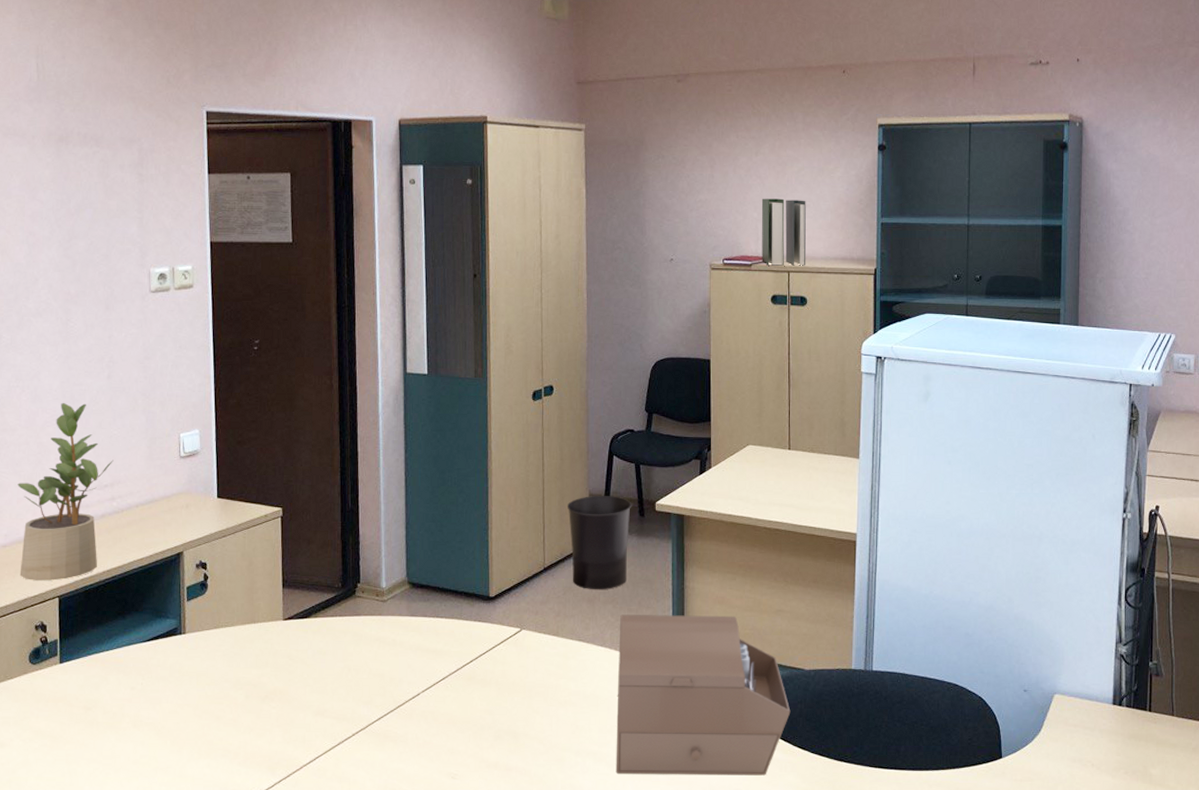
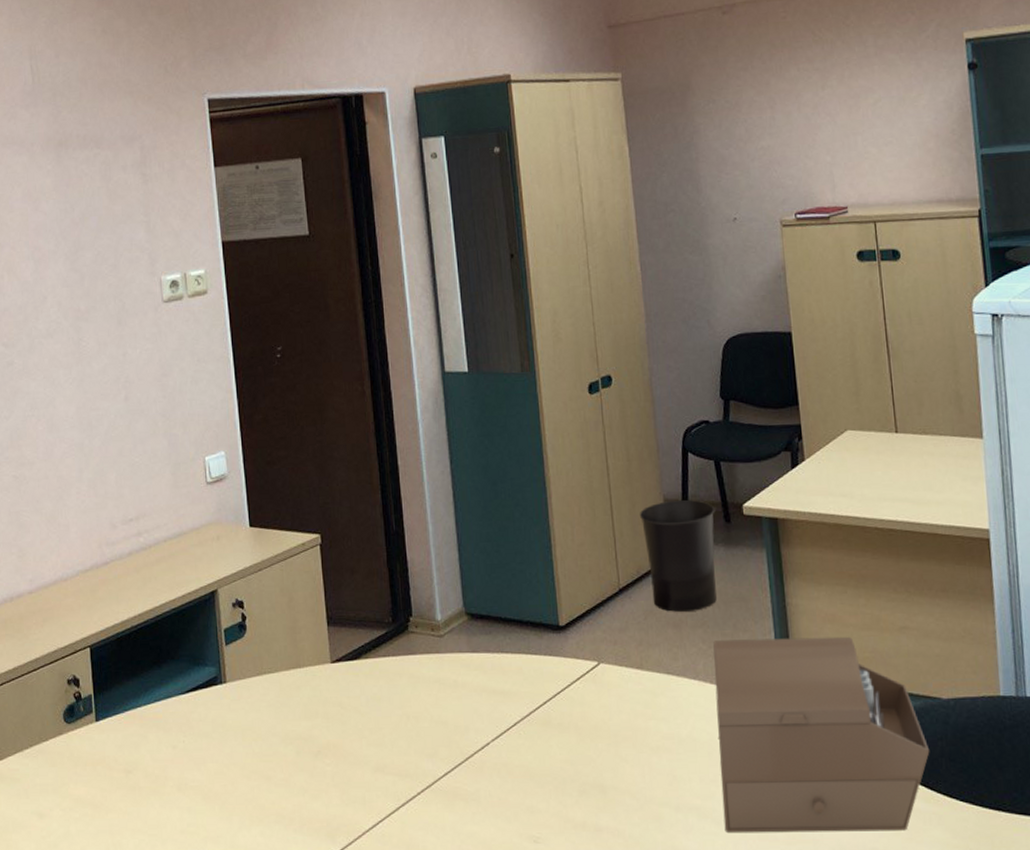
potted plant: present [17,403,113,581] -> none [39,430,137,630]
binder: present [761,198,785,266] -> none [834,136,868,217]
binder: present [785,200,806,266] -> none [863,136,895,215]

